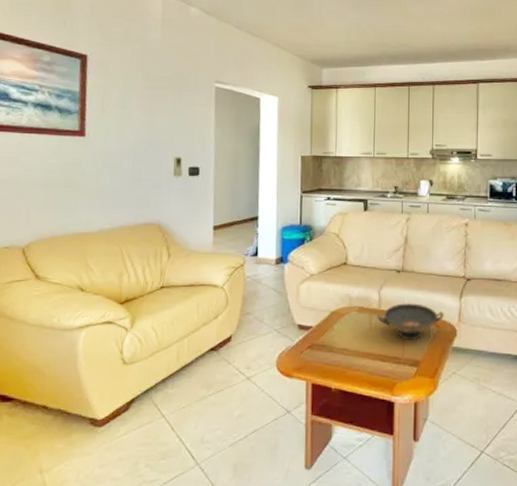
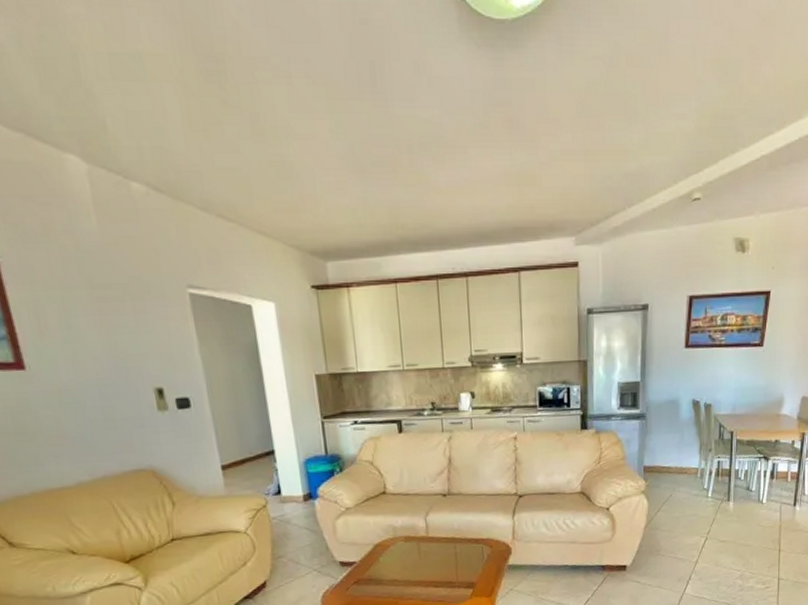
decorative bowl: present [377,303,444,341] -> none [426,526,497,565]

